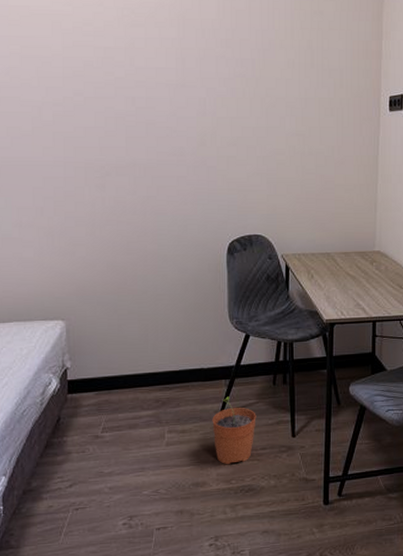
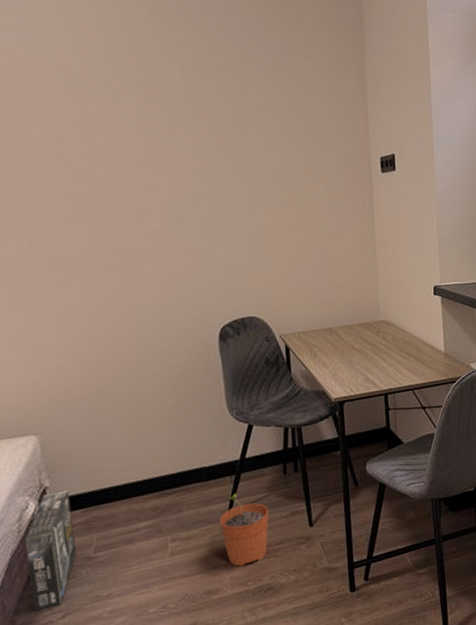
box: none [45,373,87,477] -> present [24,490,77,611]

